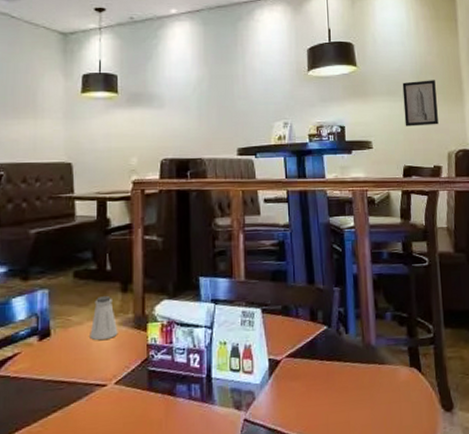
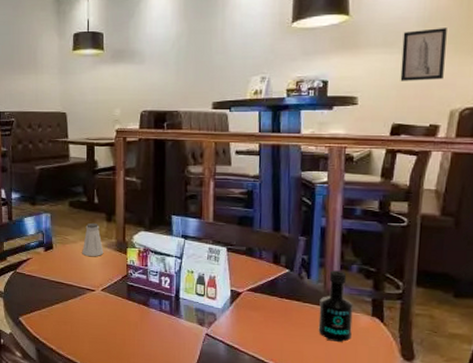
bottle: none [360,320,394,404] -> present [318,270,353,343]

